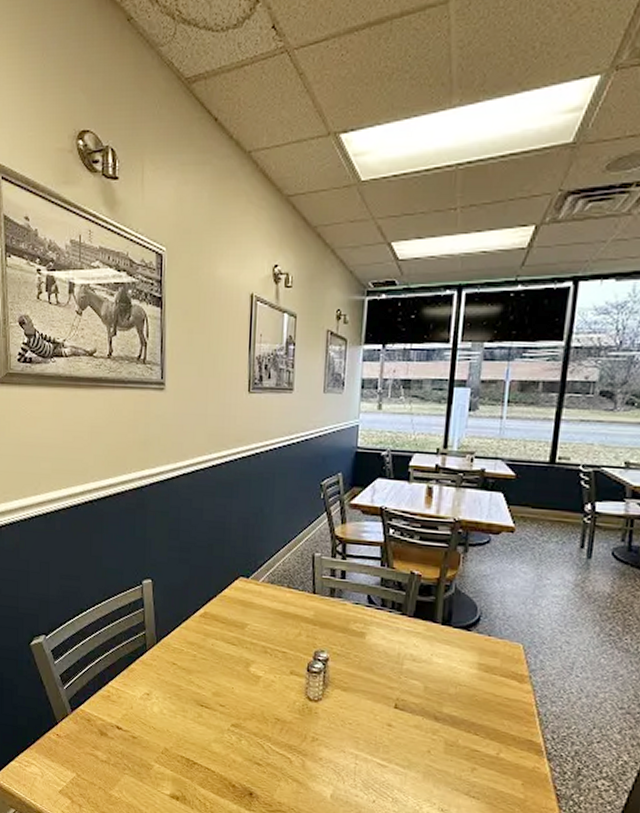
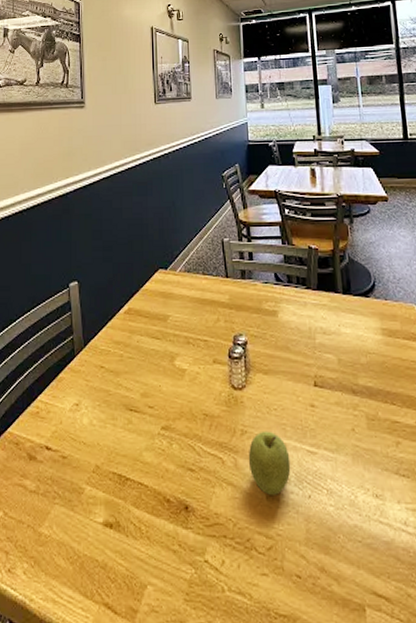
fruit: none [316,740,359,796] -> present [248,431,291,495]

